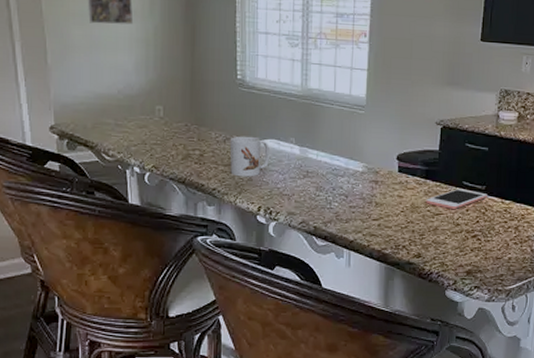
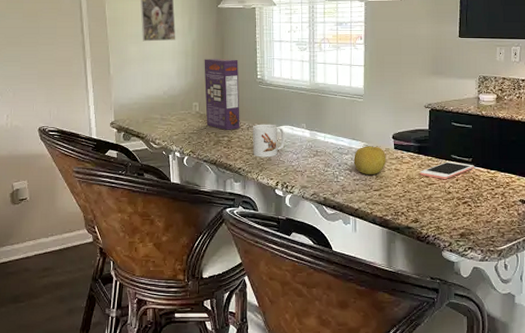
cereal box: none [169,50,215,142] -> present [204,58,240,130]
fruit: none [350,167,389,201] -> present [354,146,386,174]

